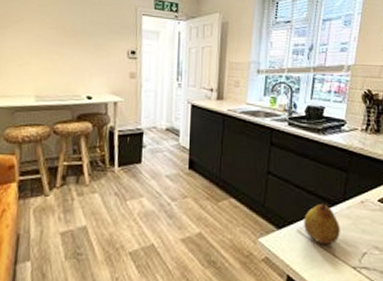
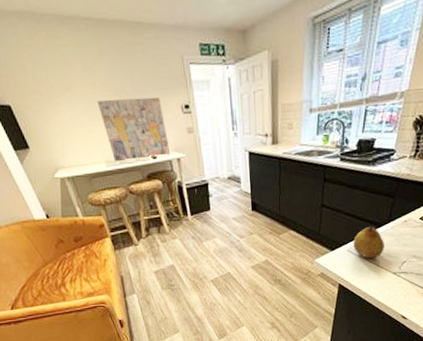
wall art: none [42,35,109,100] -> present [97,96,171,163]

